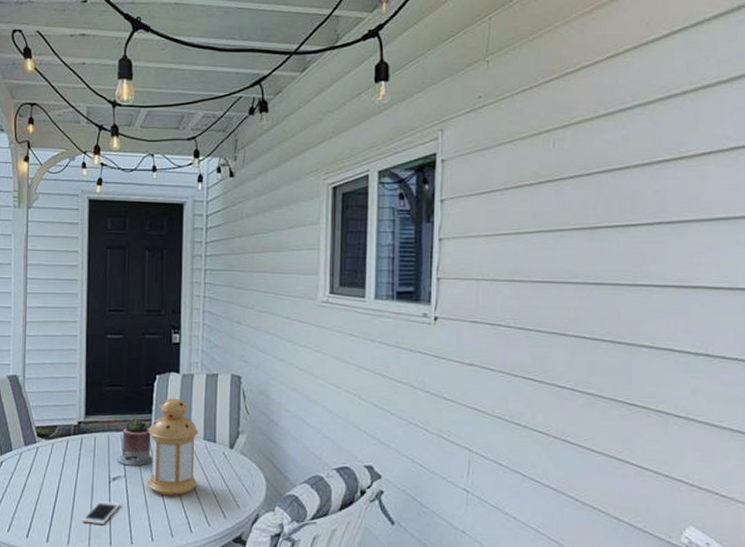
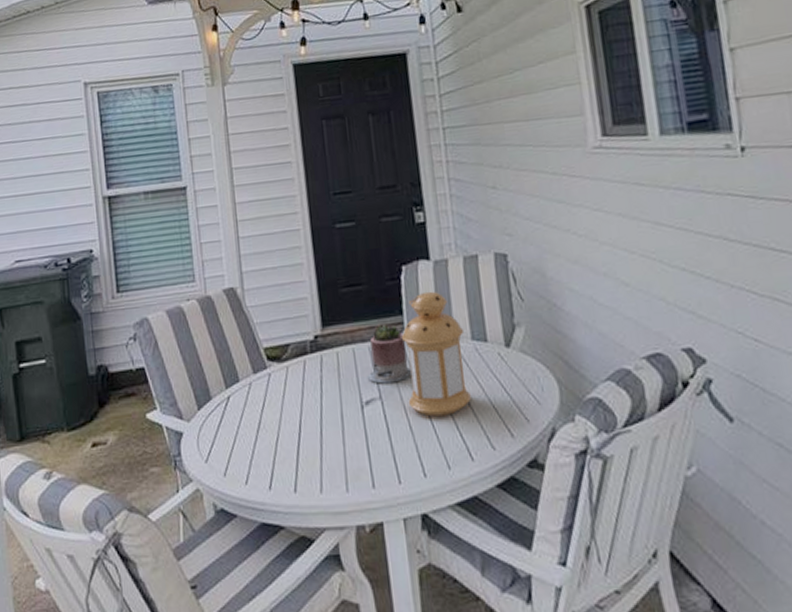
cell phone: present [81,501,121,524] -> none [334,431,381,463]

